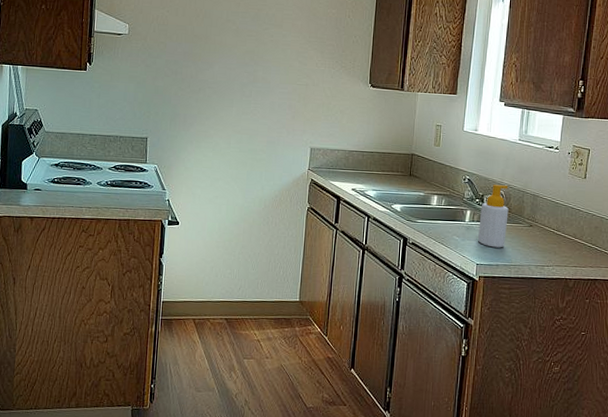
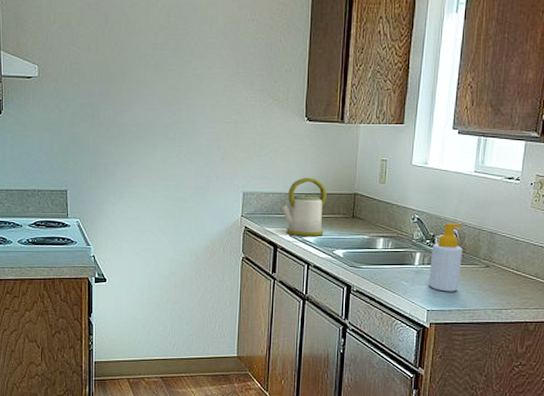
kettle: none [344,137,387,191] -> present [281,177,327,236]

